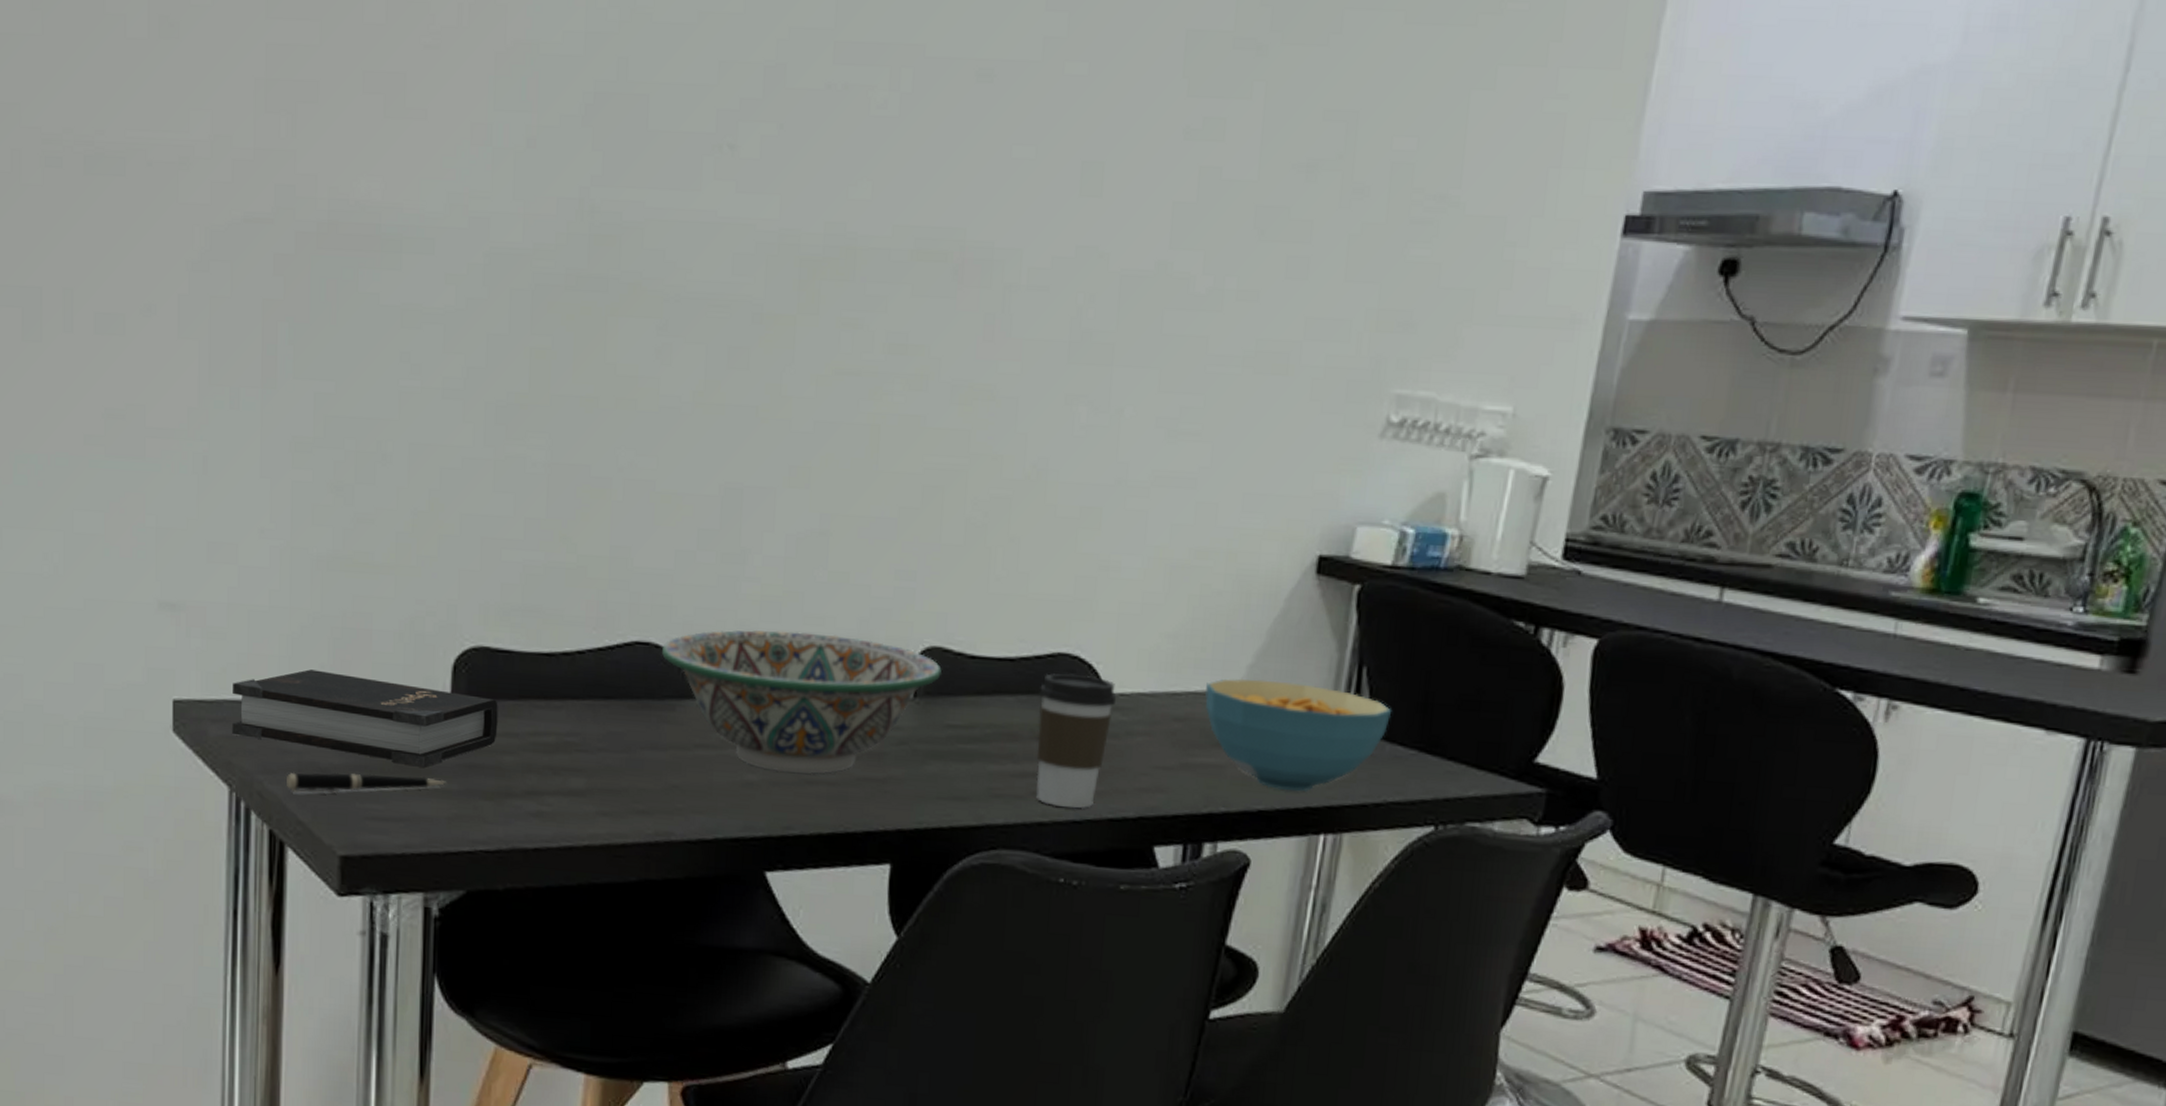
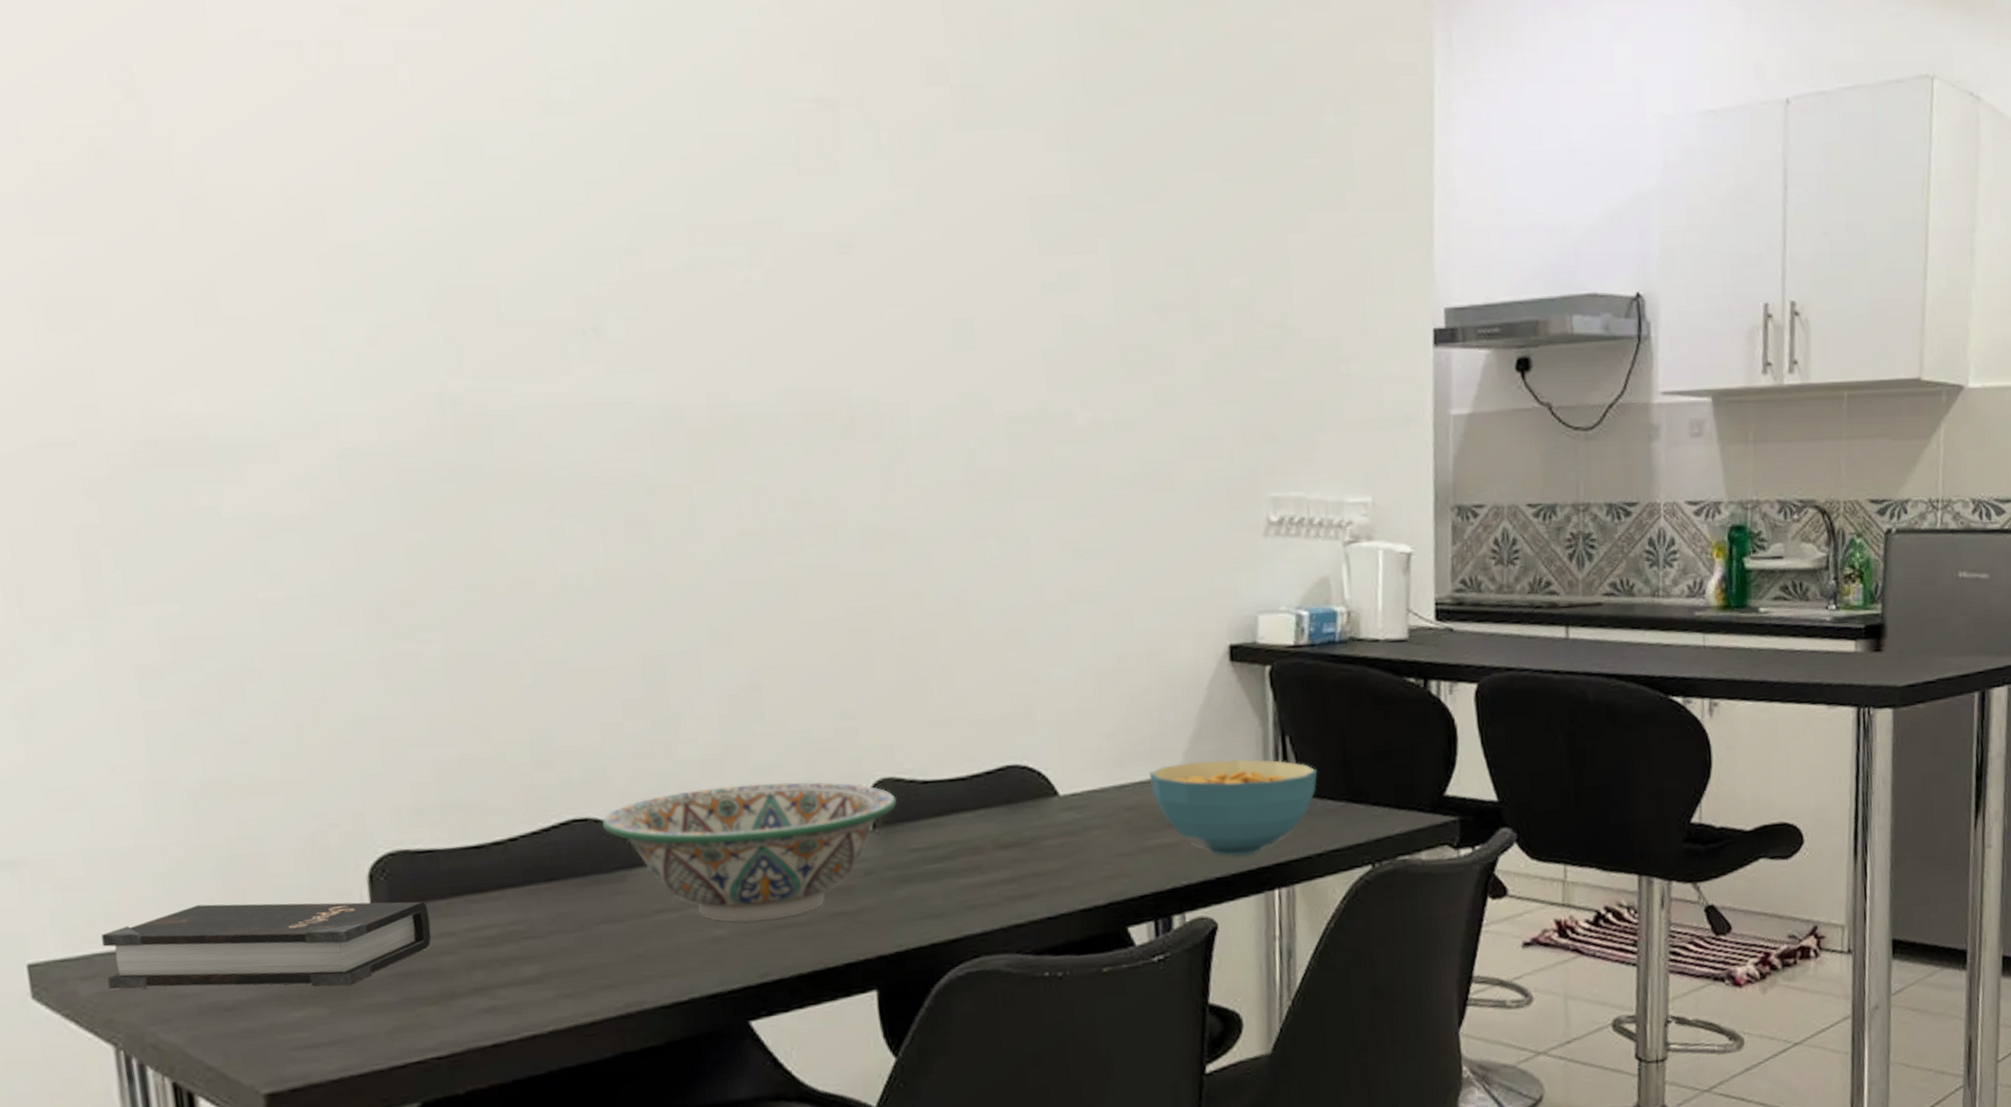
pen: present [287,772,447,794] -> none [185,993,381,1039]
coffee cup: present [1036,673,1117,809] -> none [994,781,1070,907]

